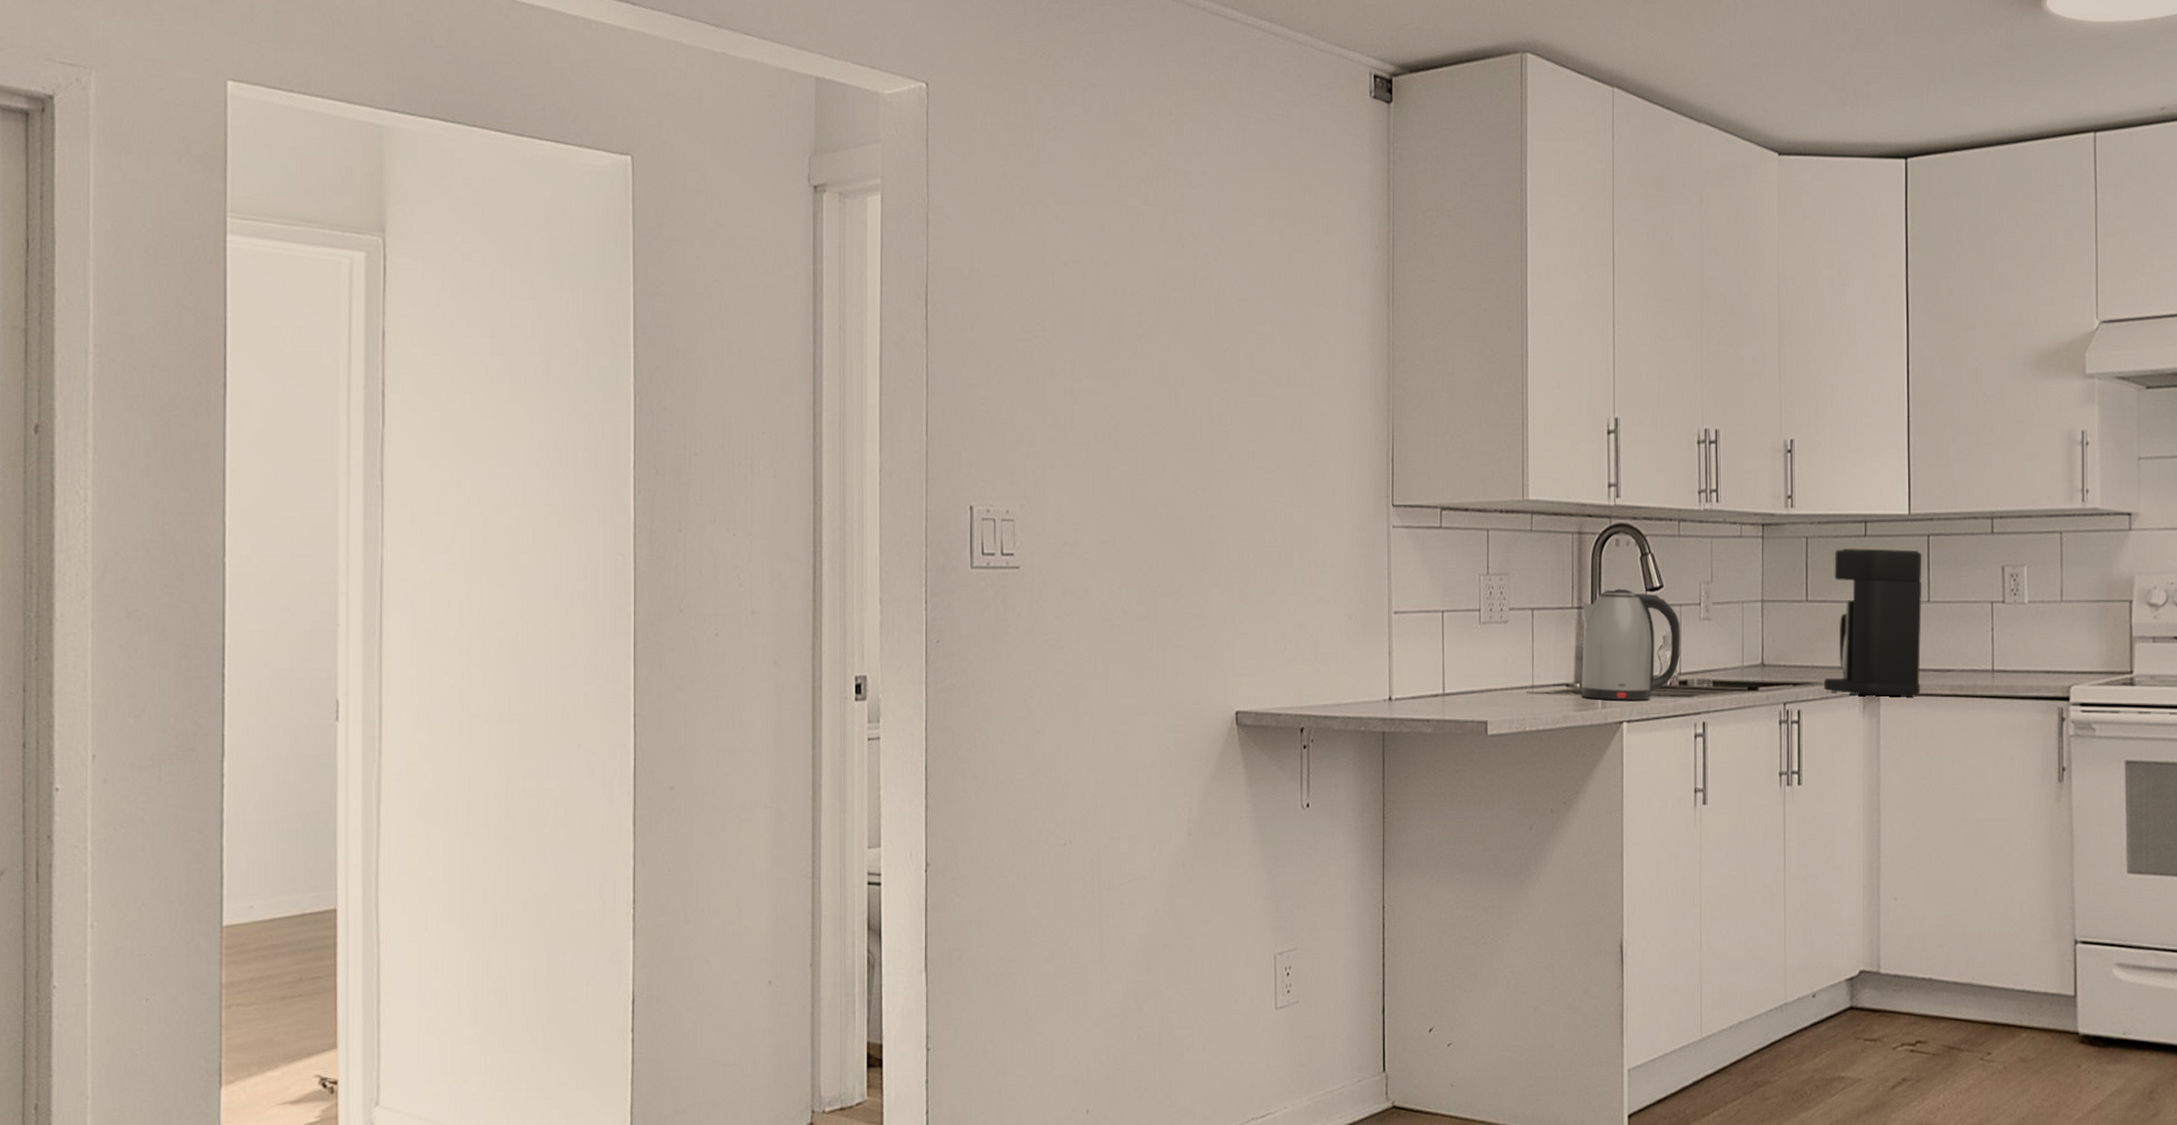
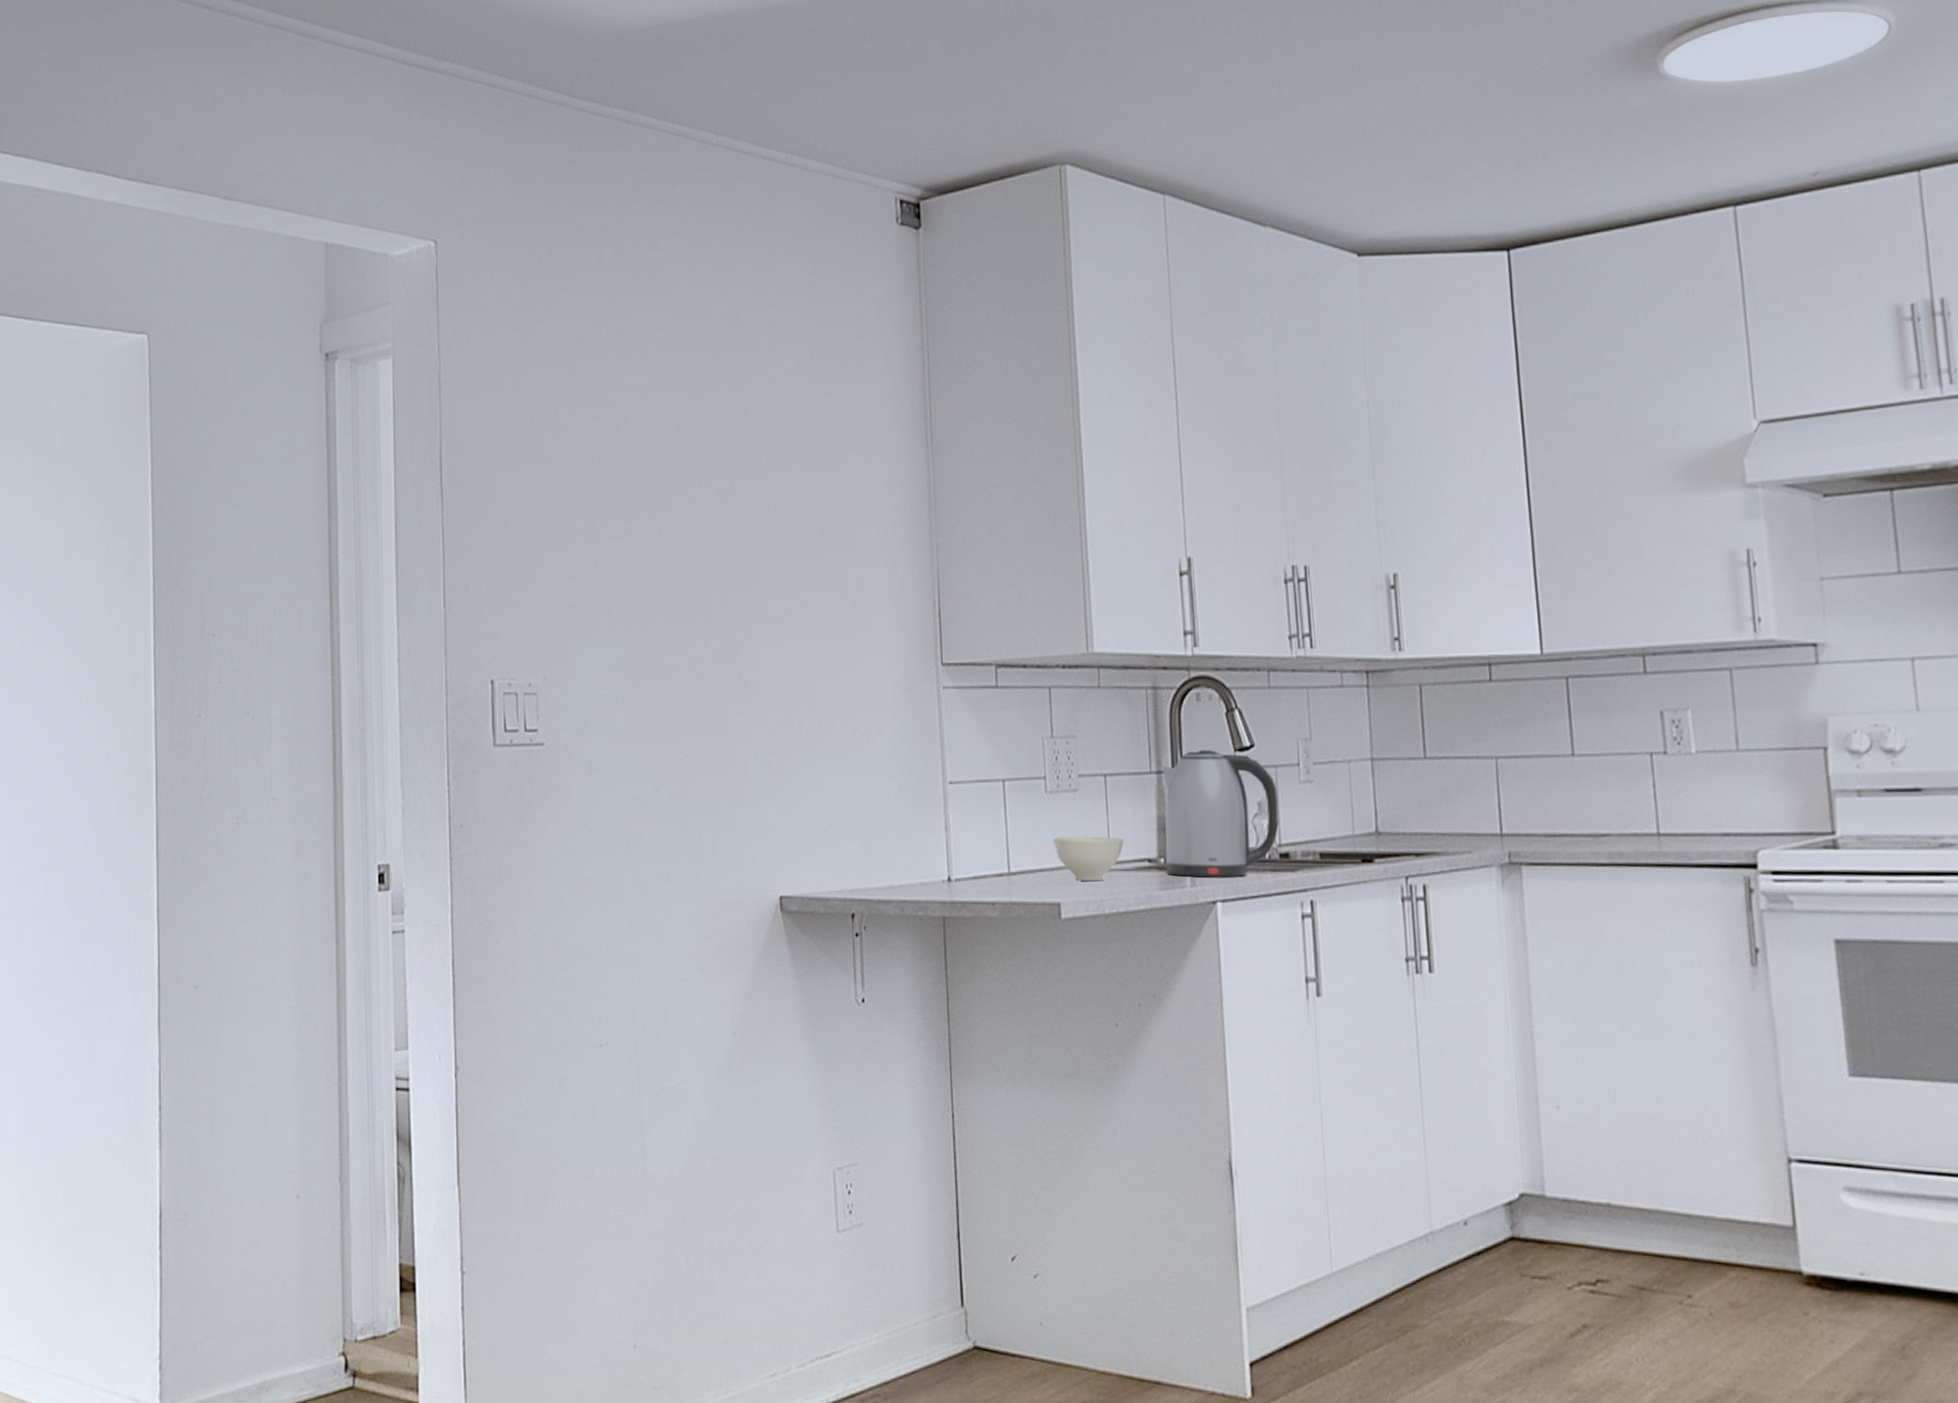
bowl: none [1483,663,1546,703] -> present [1052,836,1124,882]
coffee maker: present [1823,548,1923,698] -> none [1451,695,1570,869]

